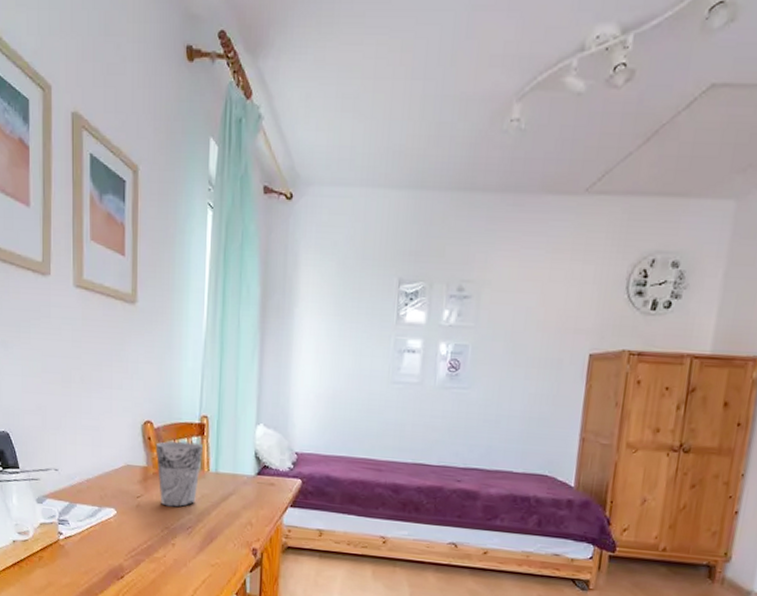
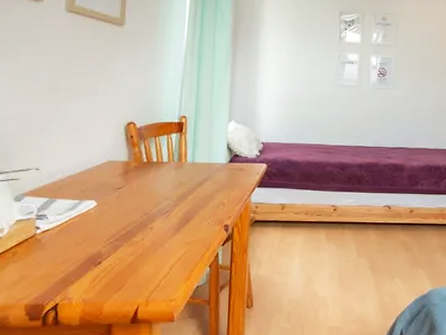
cup: present [156,441,203,507] -> none [137,138,181,195]

